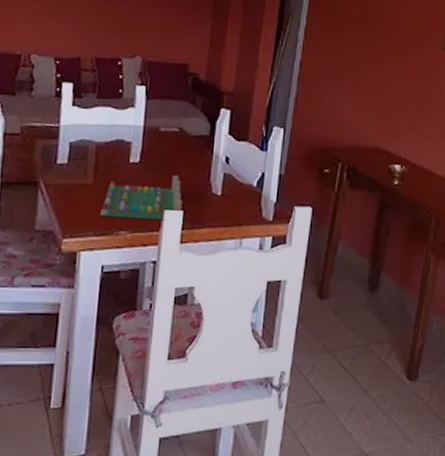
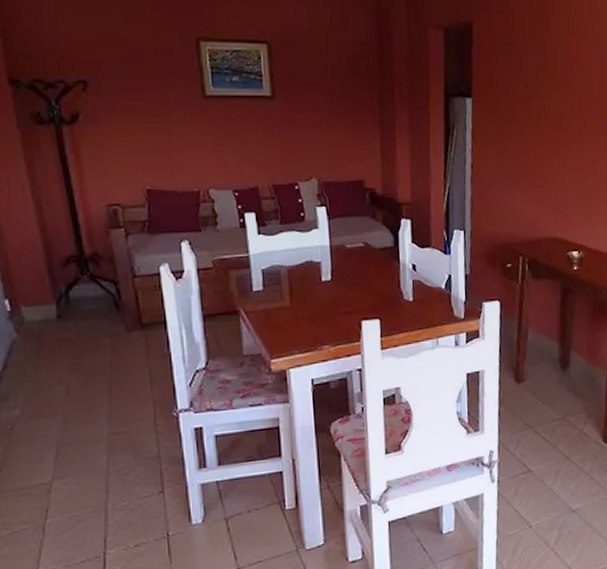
board game: present [100,175,183,221] -> none [302,288,378,334]

